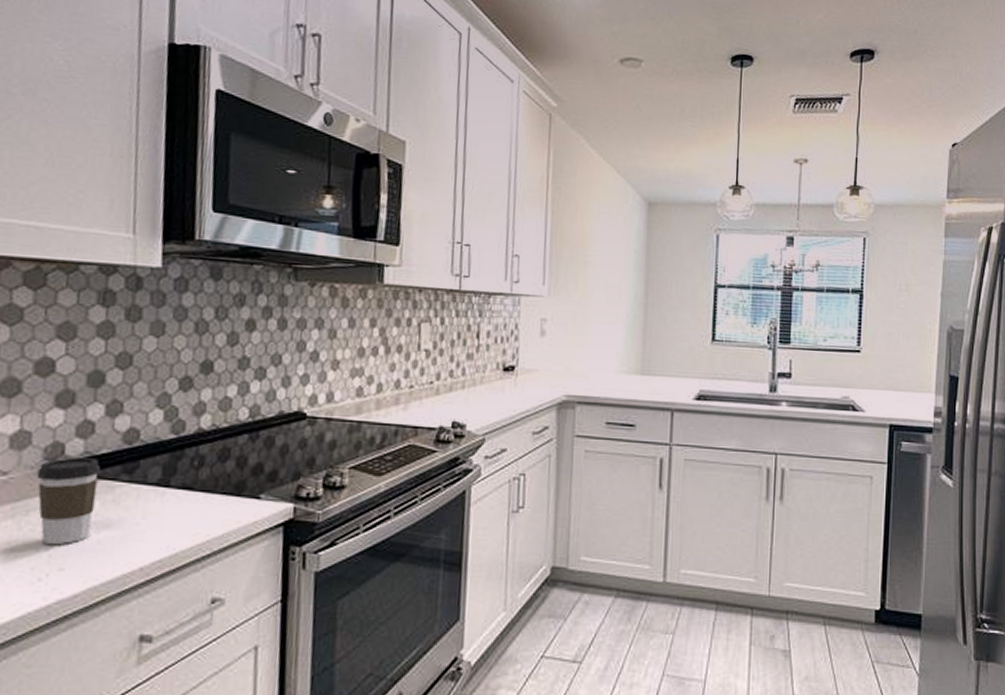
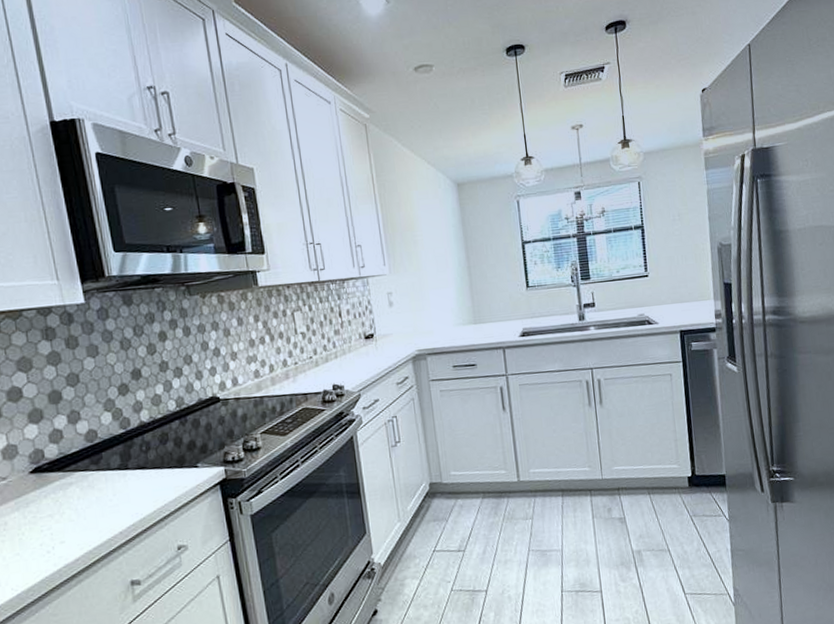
coffee cup: present [36,457,100,544] -> none [28,457,77,526]

